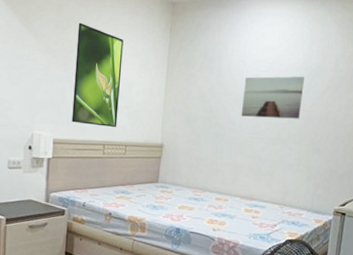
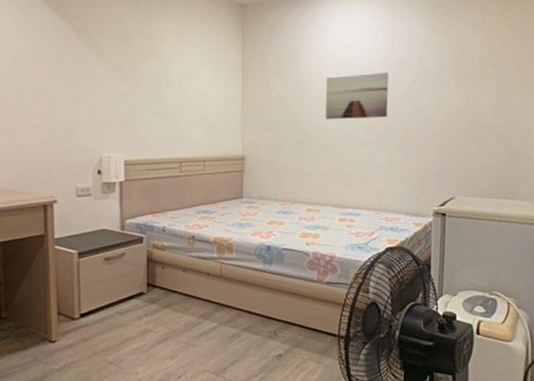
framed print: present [71,22,124,127] -> none [142,33,193,142]

